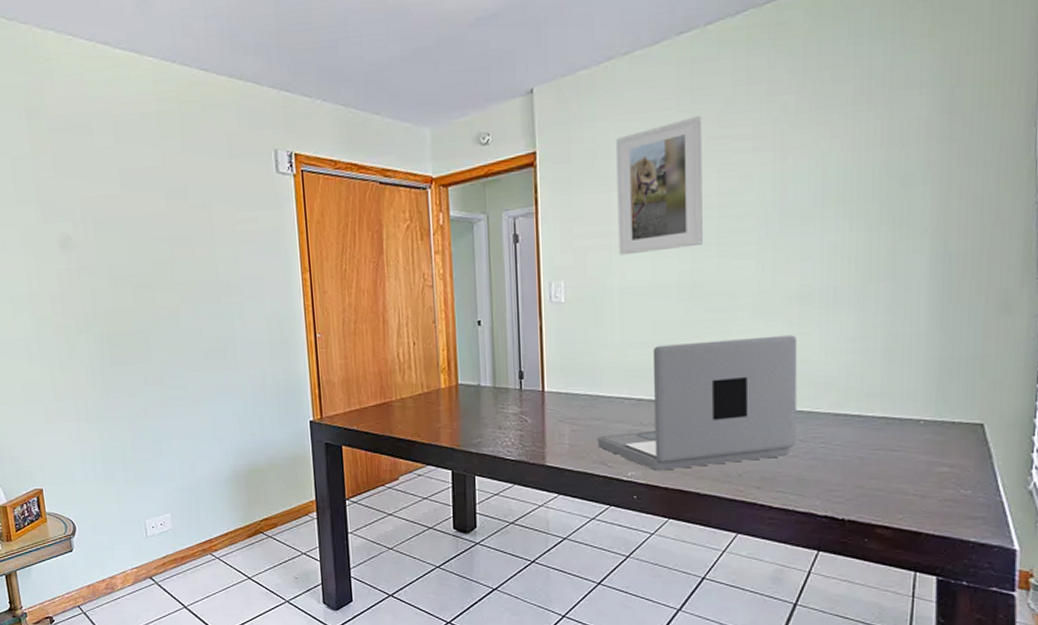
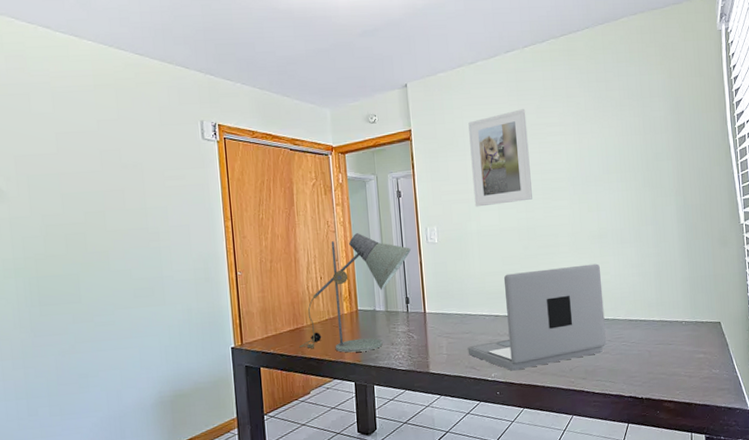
desk lamp: none [387,289,530,435] -> present [299,233,412,353]

